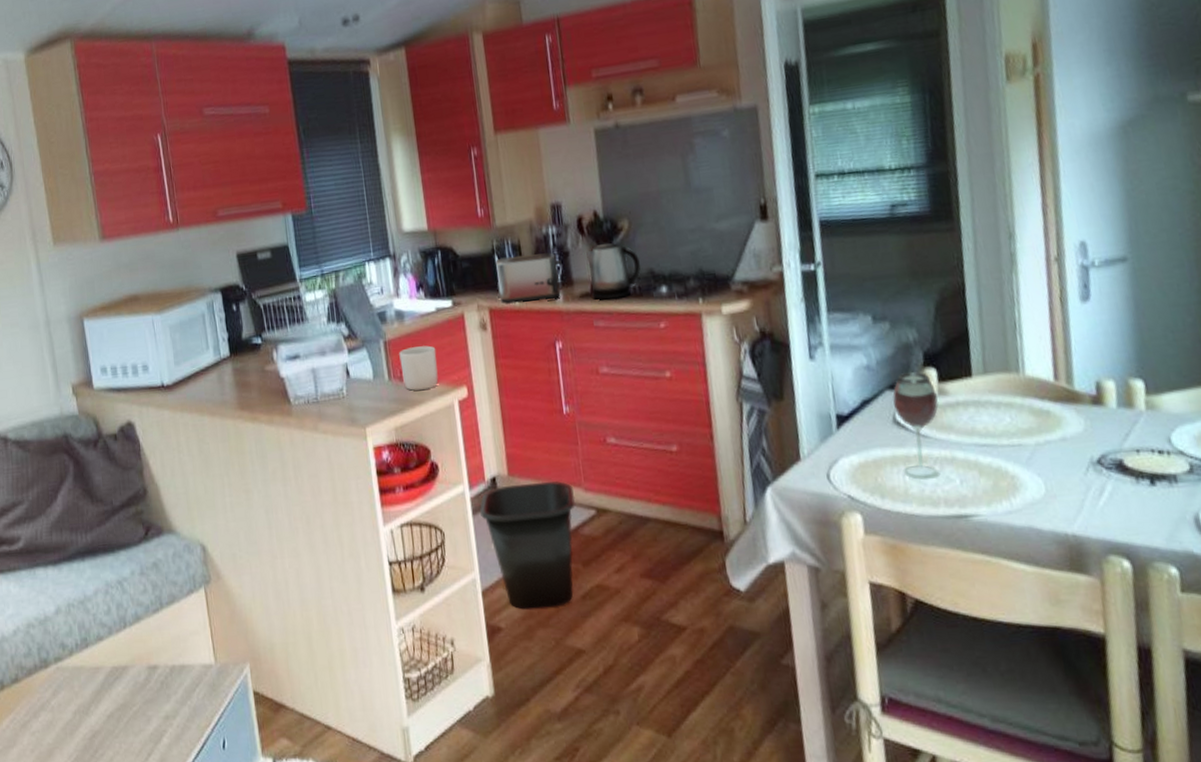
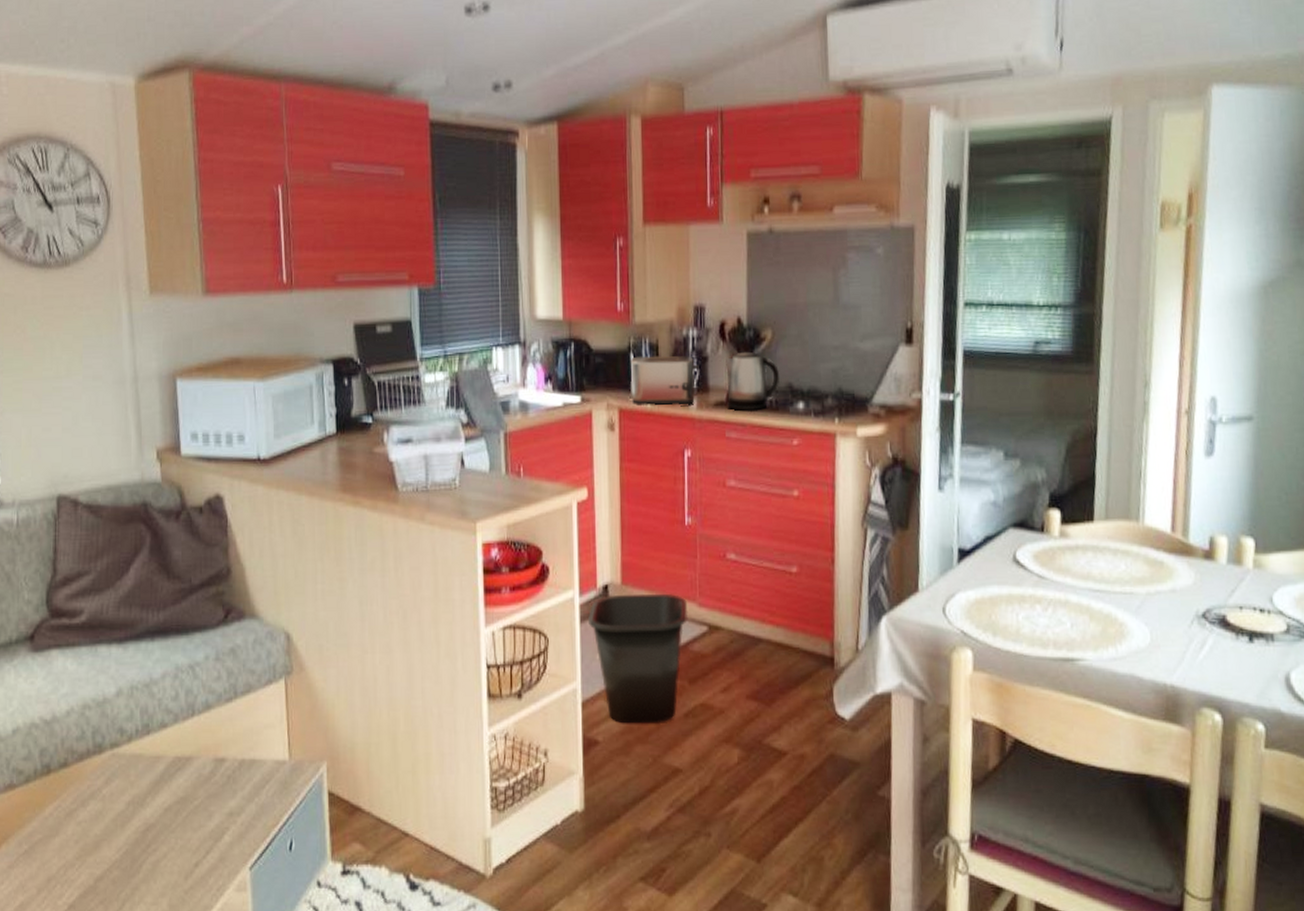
mug: present [399,345,439,391] -> none [519,441,559,487]
wineglass: present [893,371,941,481] -> none [1015,511,1059,621]

